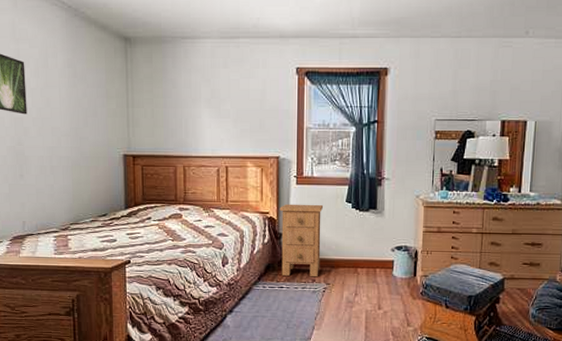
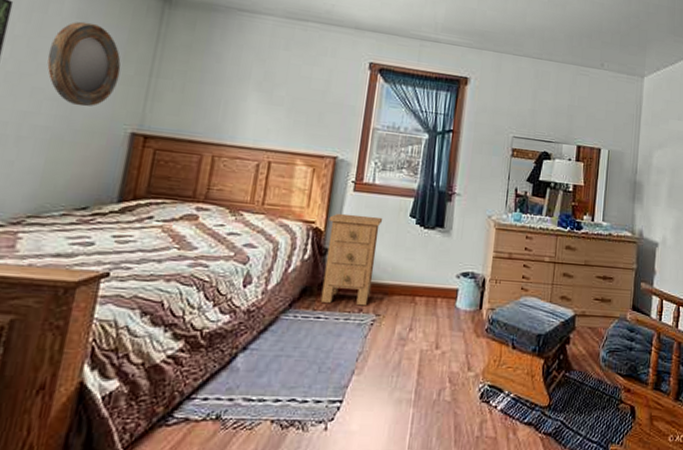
home mirror: none [55,69,107,138] -> present [47,21,121,107]

